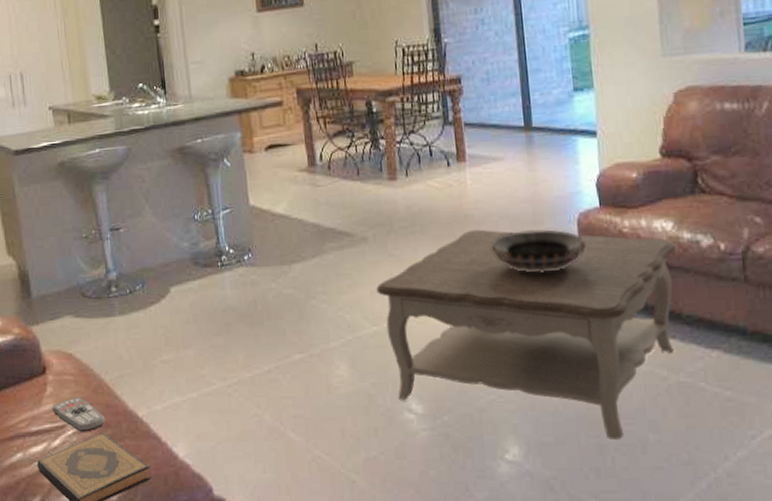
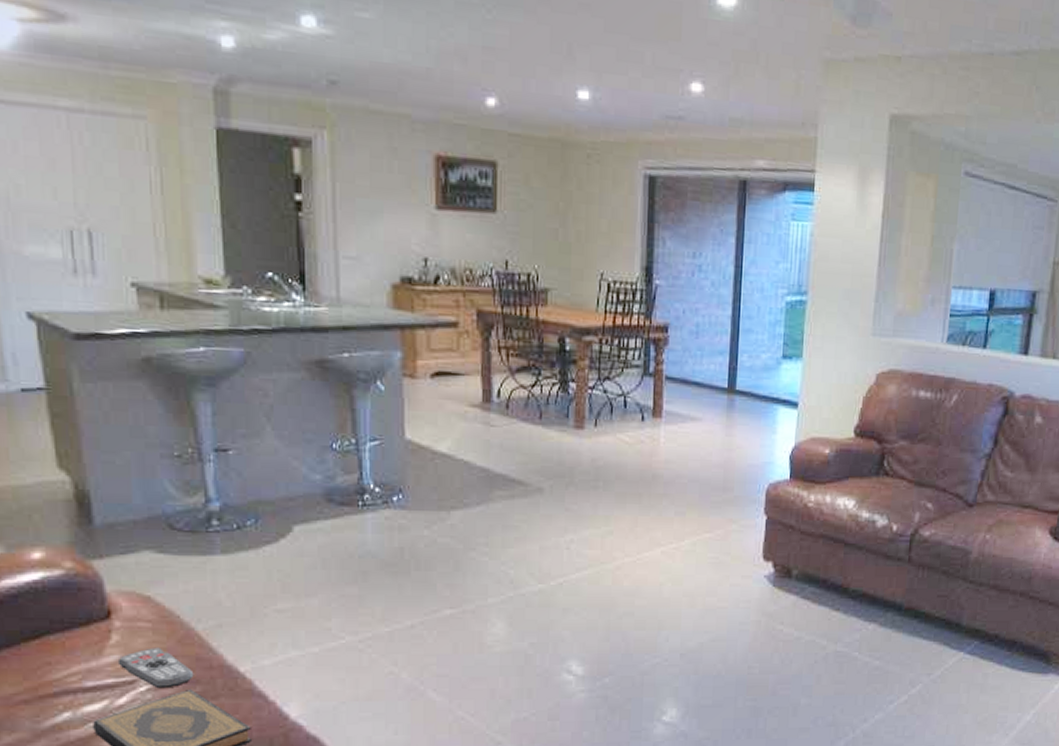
coffee table: present [376,229,676,440] -> none [547,490,854,703]
decorative bowl: present [489,229,587,273] -> none [674,496,772,540]

